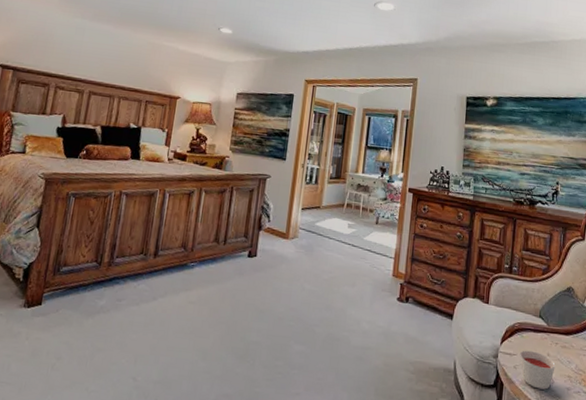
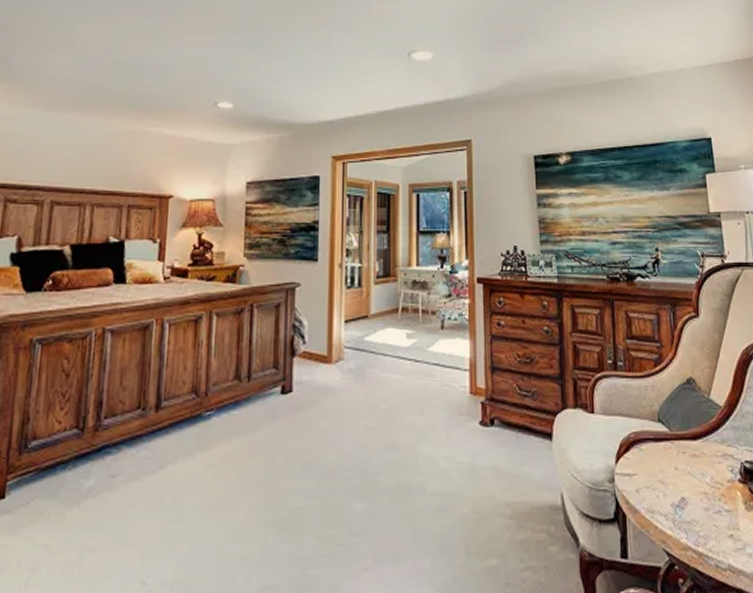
candle: present [520,350,556,390] -> none [641,466,687,515]

